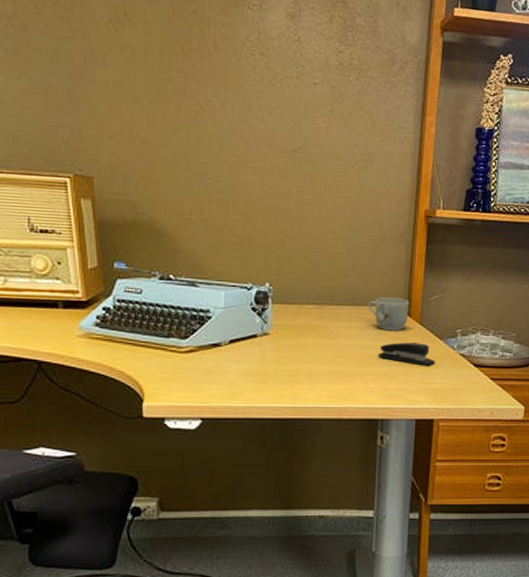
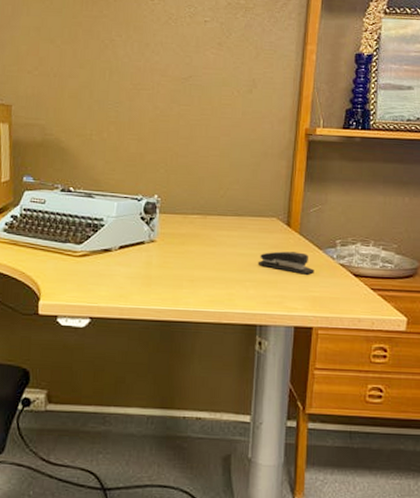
mug: present [369,296,410,331] -> none [250,208,290,241]

